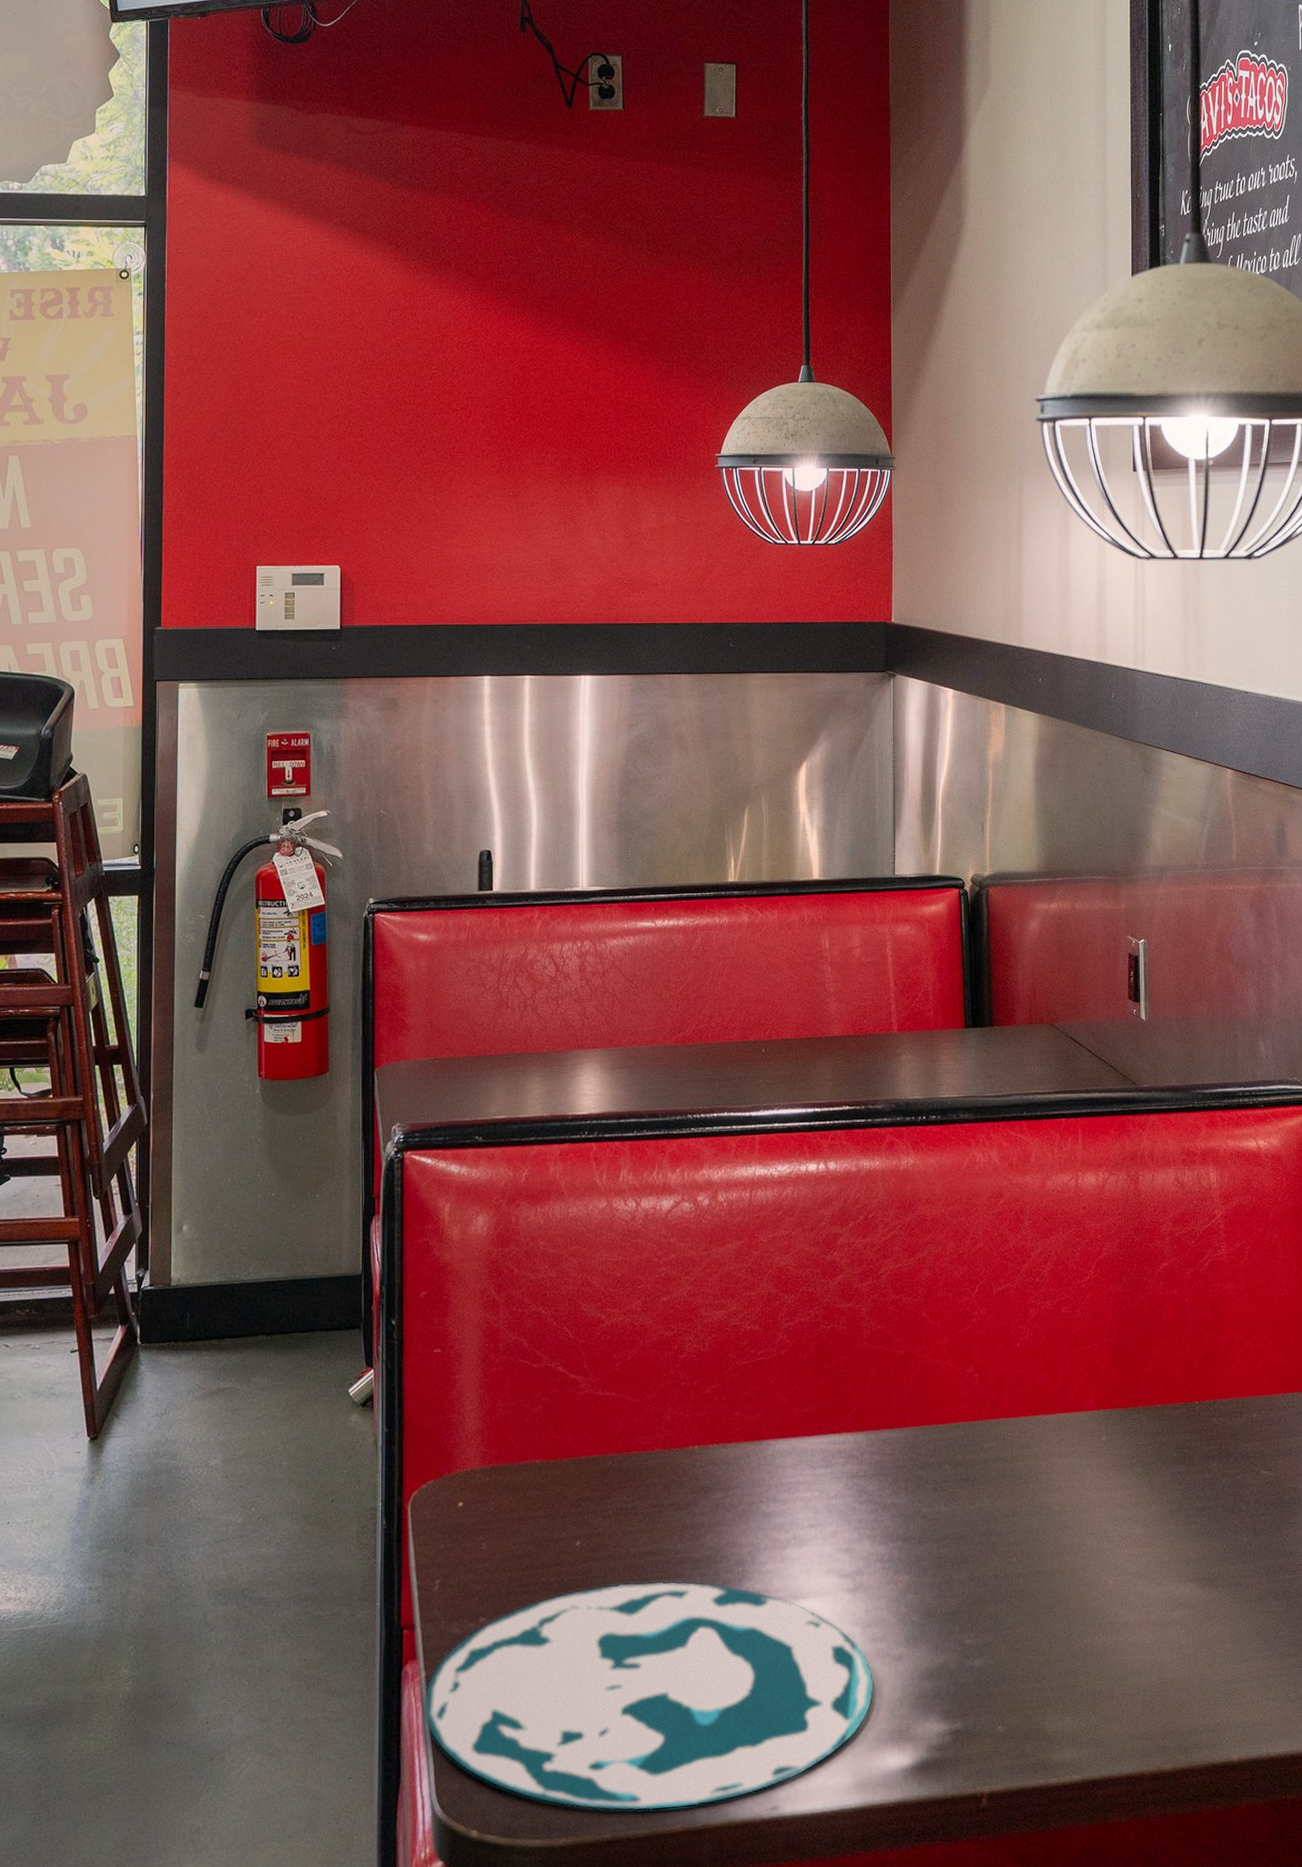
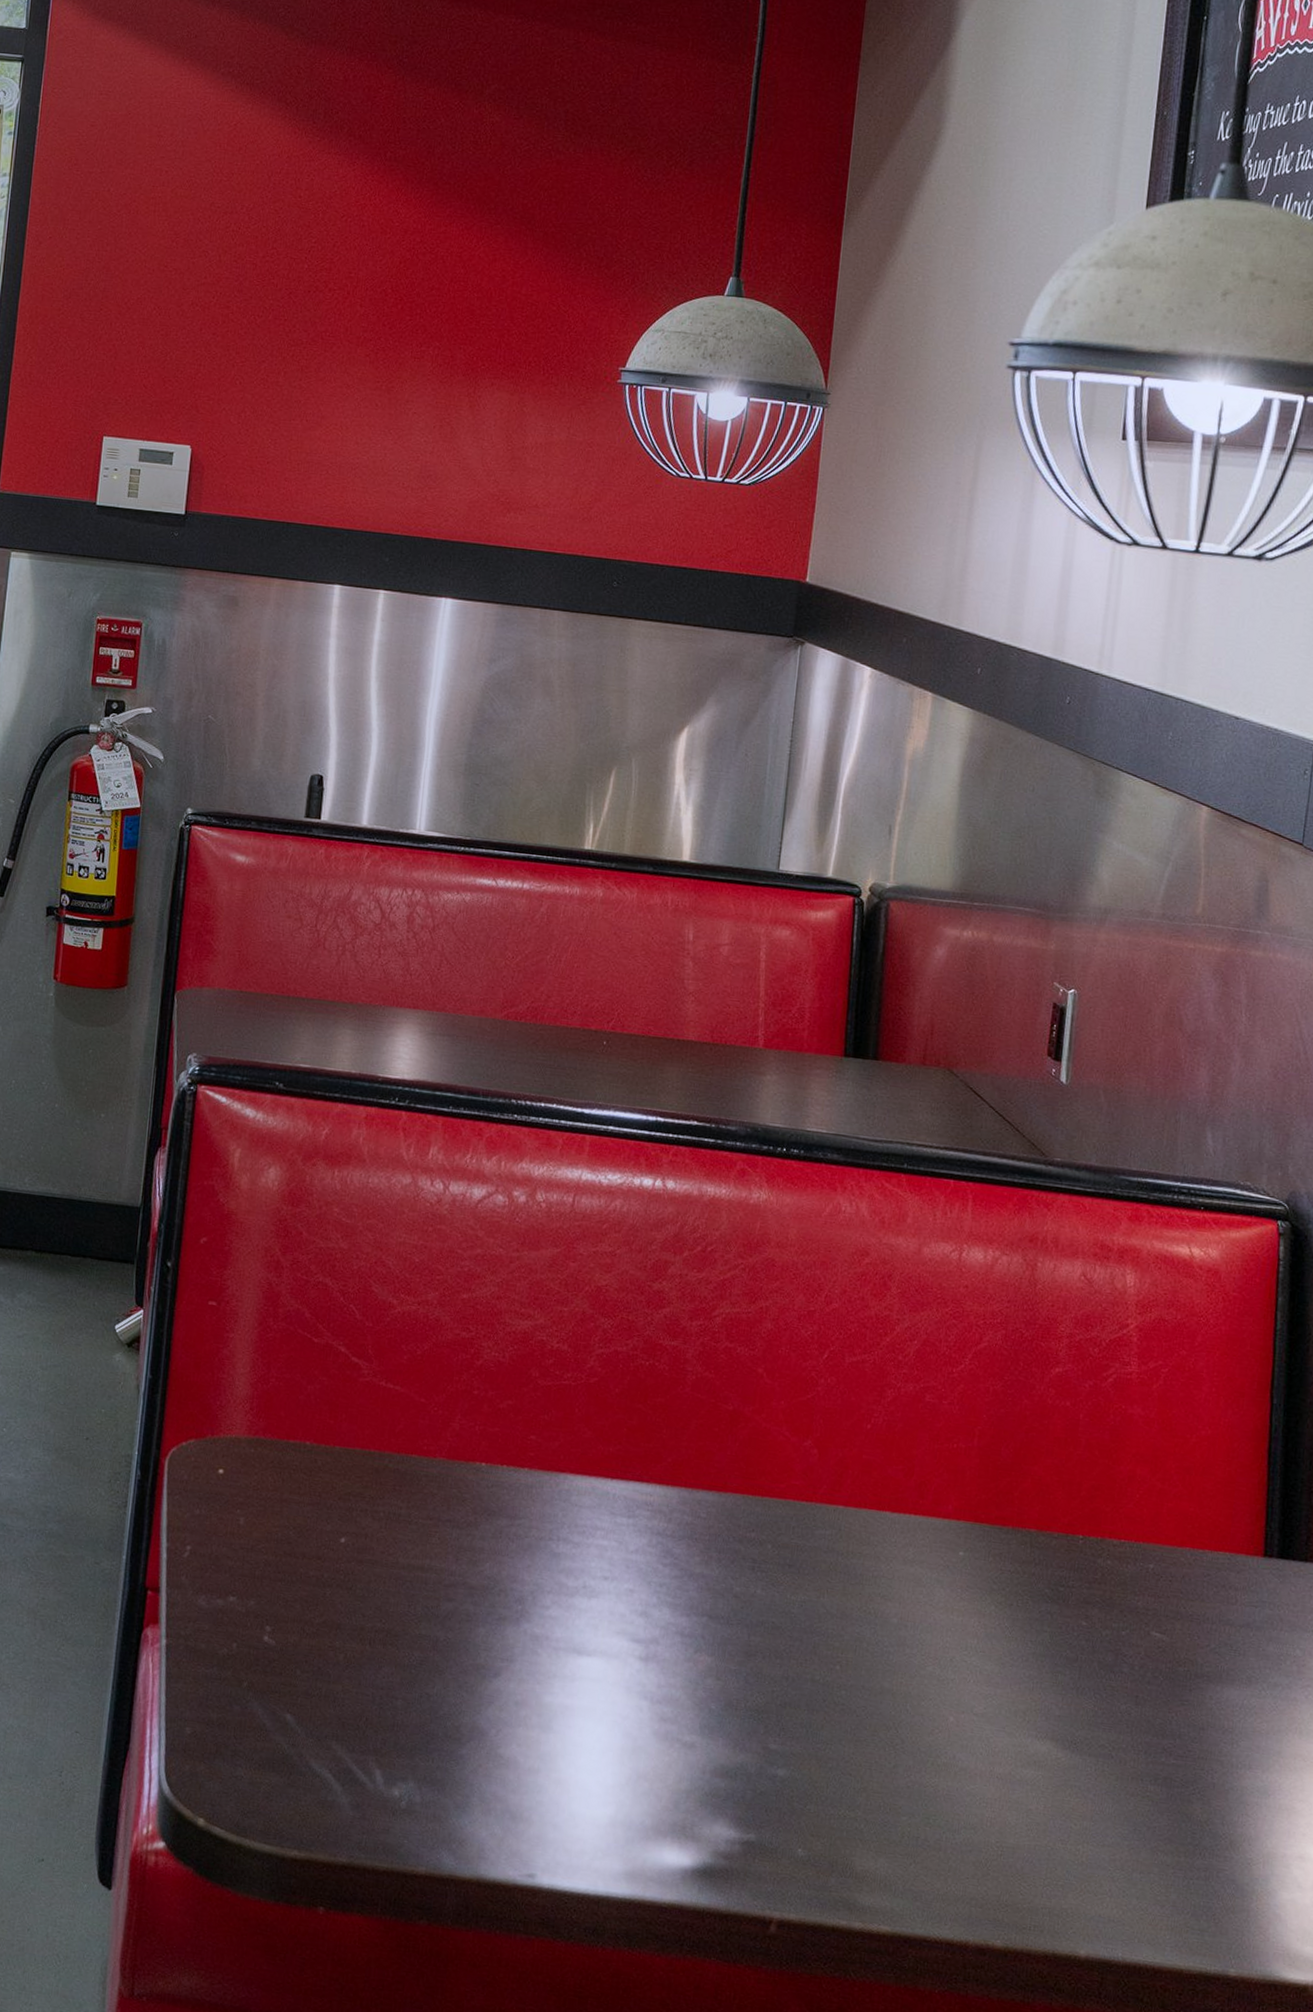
plate: present [424,1580,875,1811] -> none [160,1589,660,1855]

